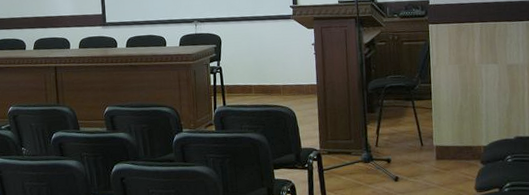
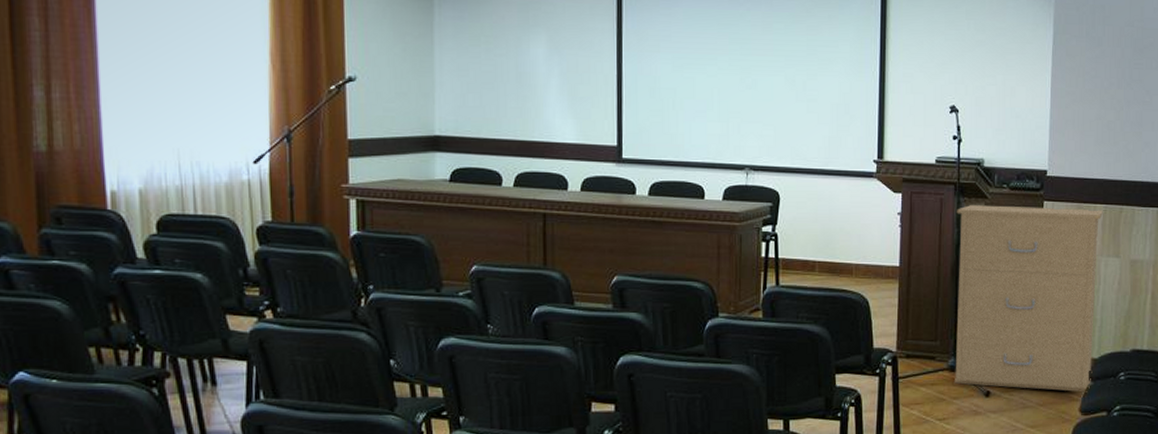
filing cabinet: none [358,27,483,174] -> present [954,205,1103,392]

